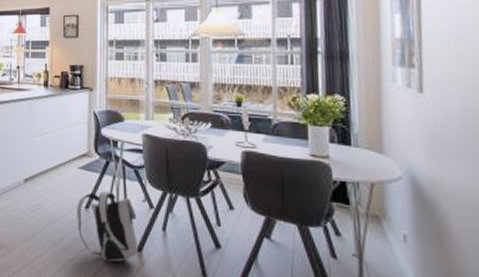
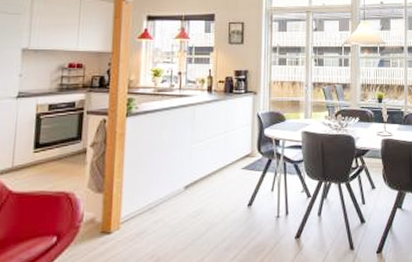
backpack: present [77,190,139,262] -> none [239,186,297,253]

